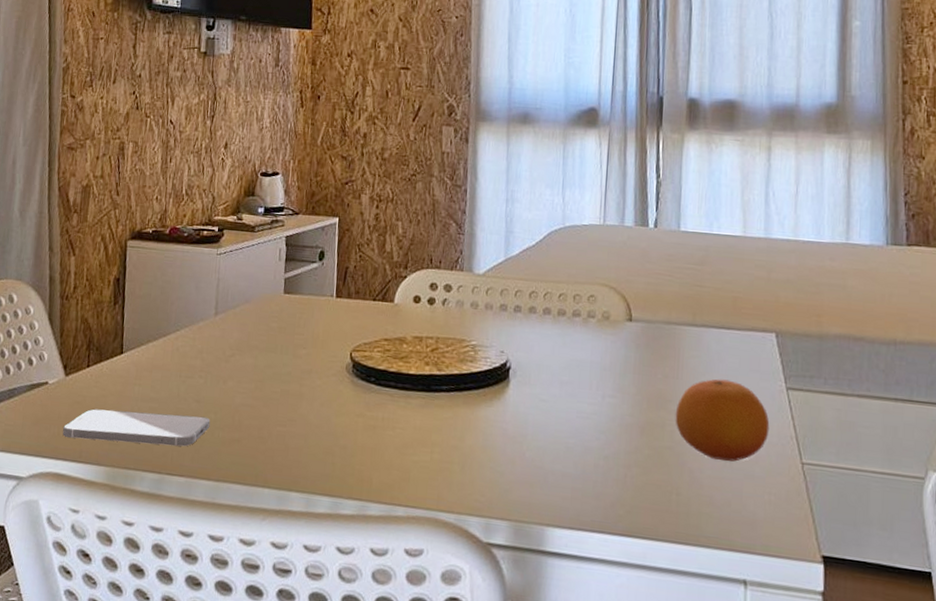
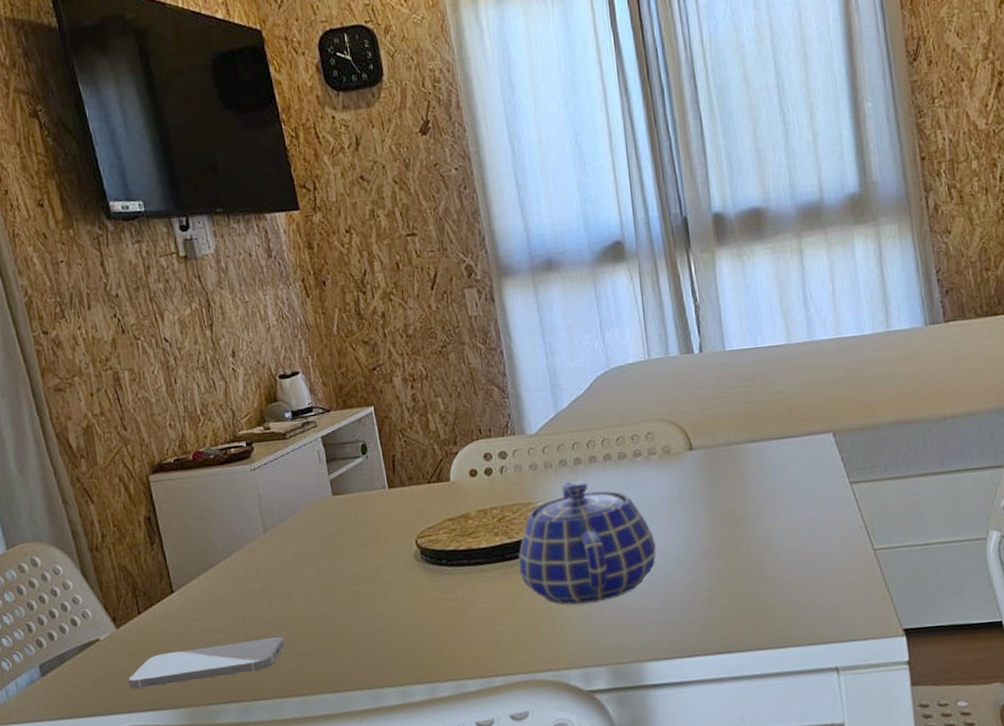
teapot: none [441,326,580,454] -> present [518,481,657,605]
fruit: present [675,379,770,462] -> none [748,486,840,564]

